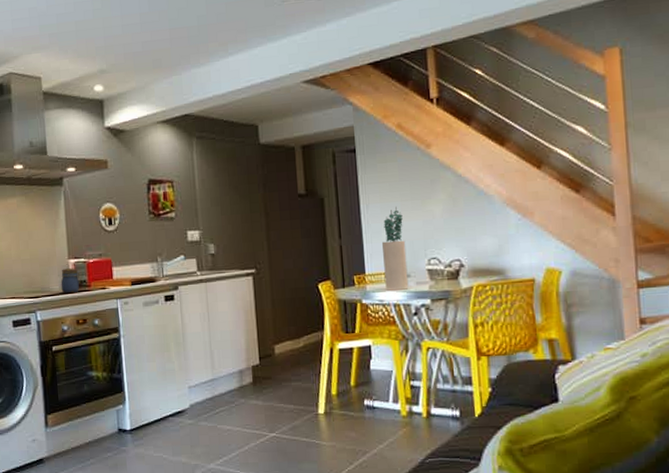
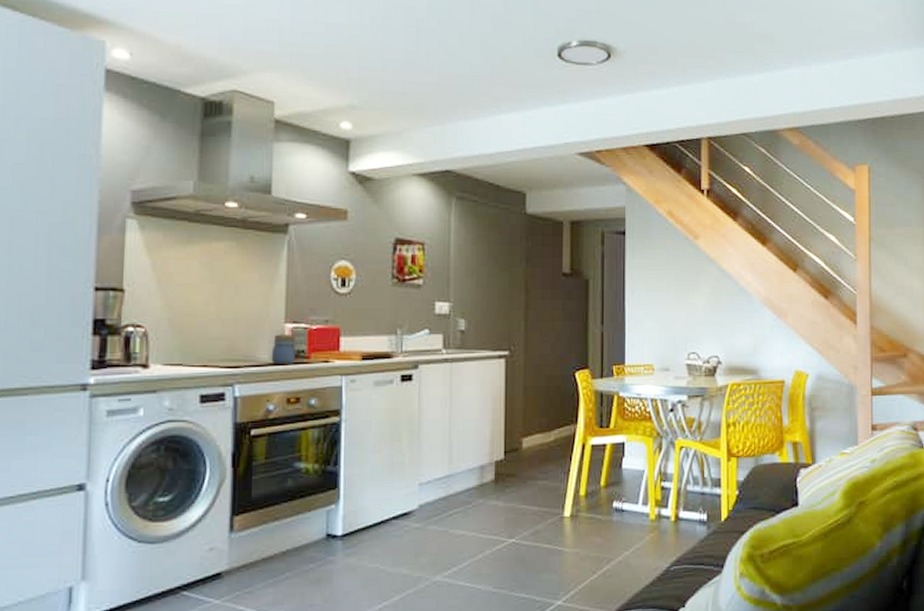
vase: present [382,207,409,291] -> none [644,296,667,384]

